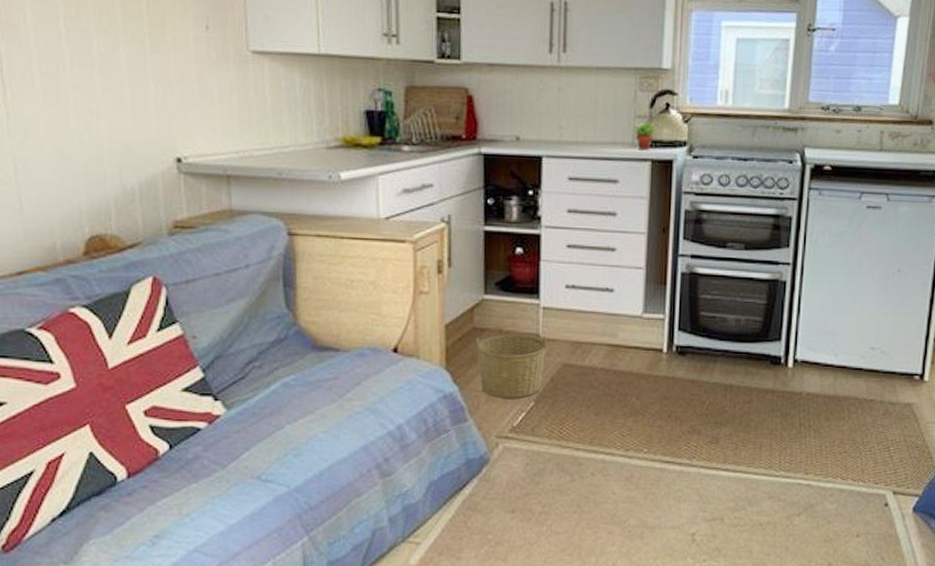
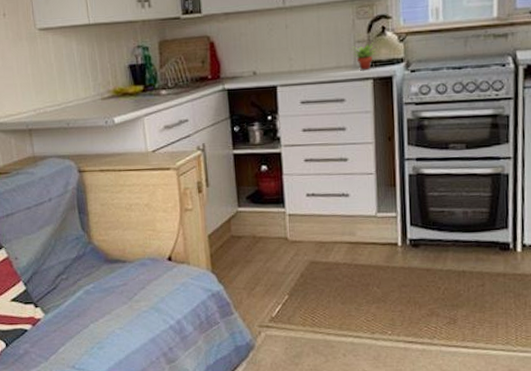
basket: present [476,333,547,398] -> none [235,238,295,294]

